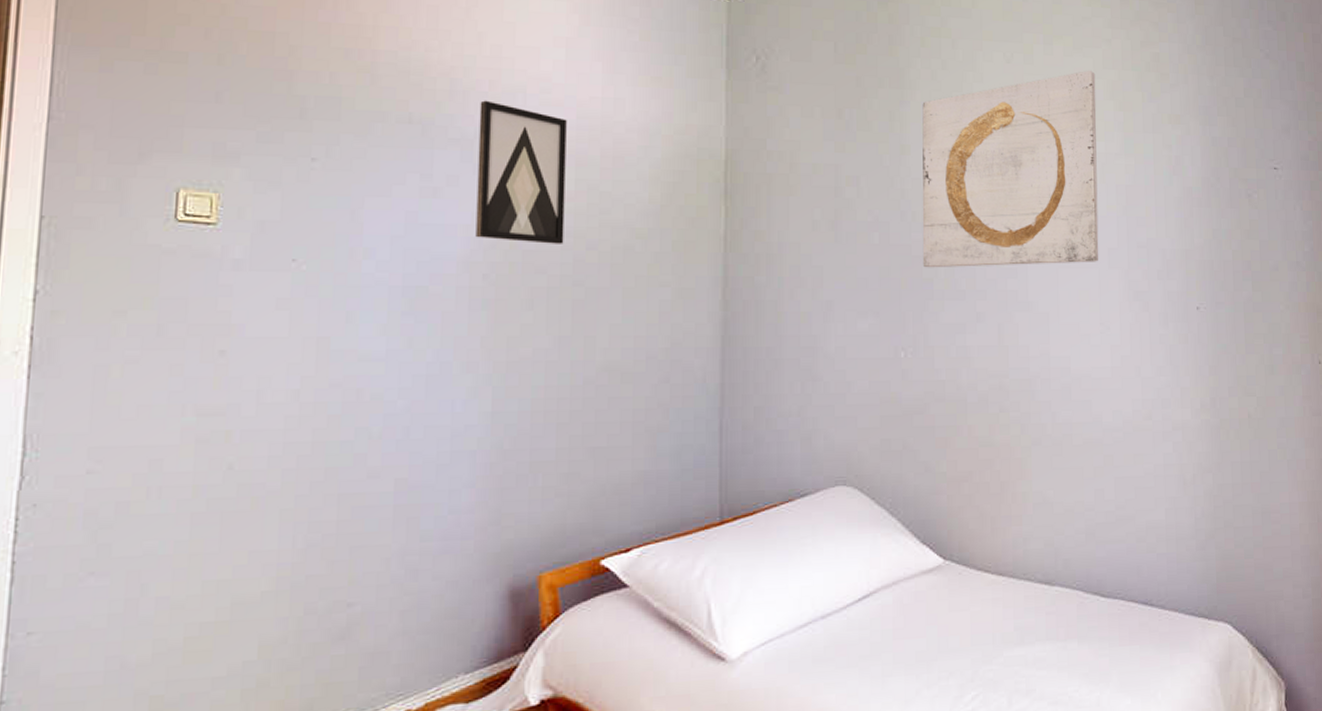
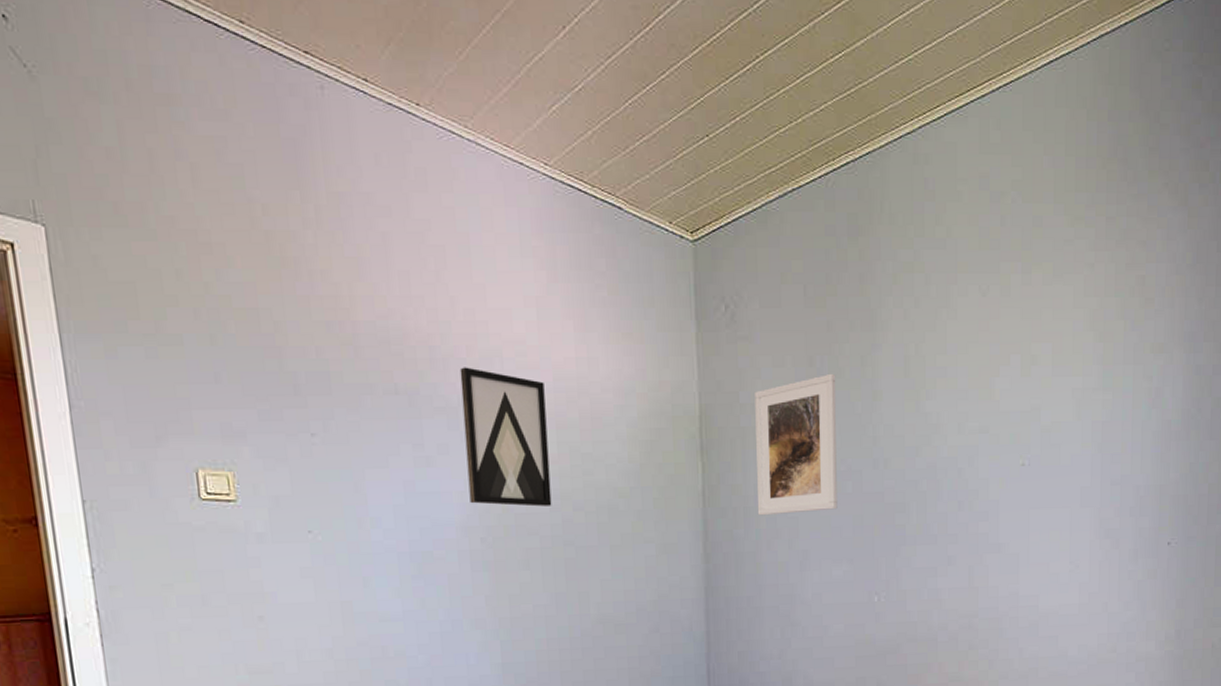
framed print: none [781,126,865,264] -> present [755,373,838,516]
wall art: present [922,70,1099,268] -> none [894,299,1076,515]

